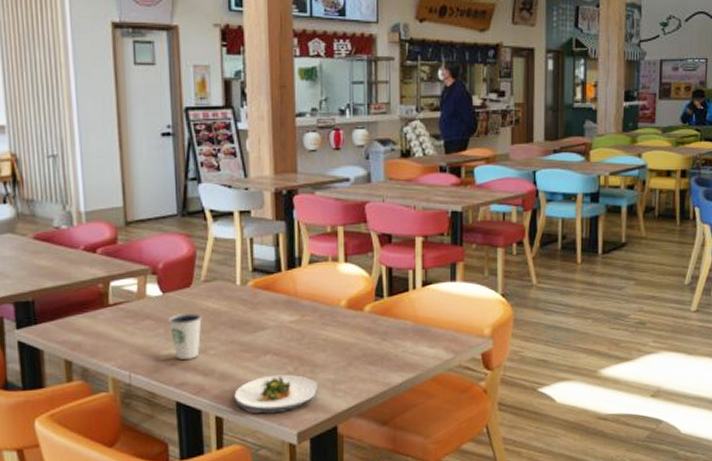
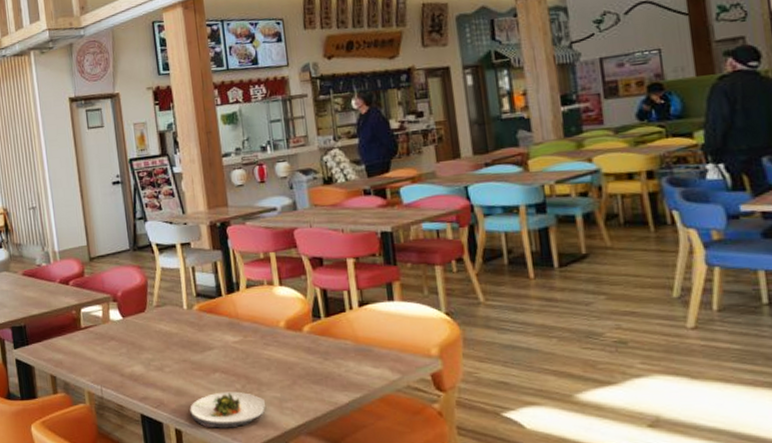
dixie cup: present [168,313,202,360] -> none [129,335,157,376]

